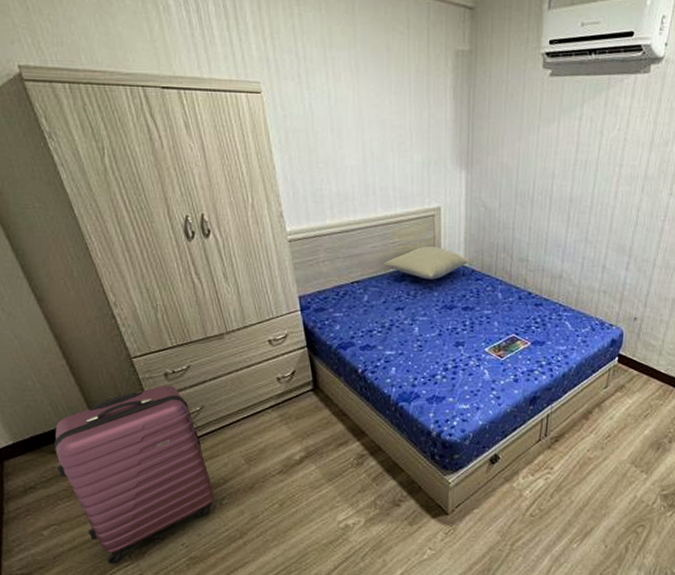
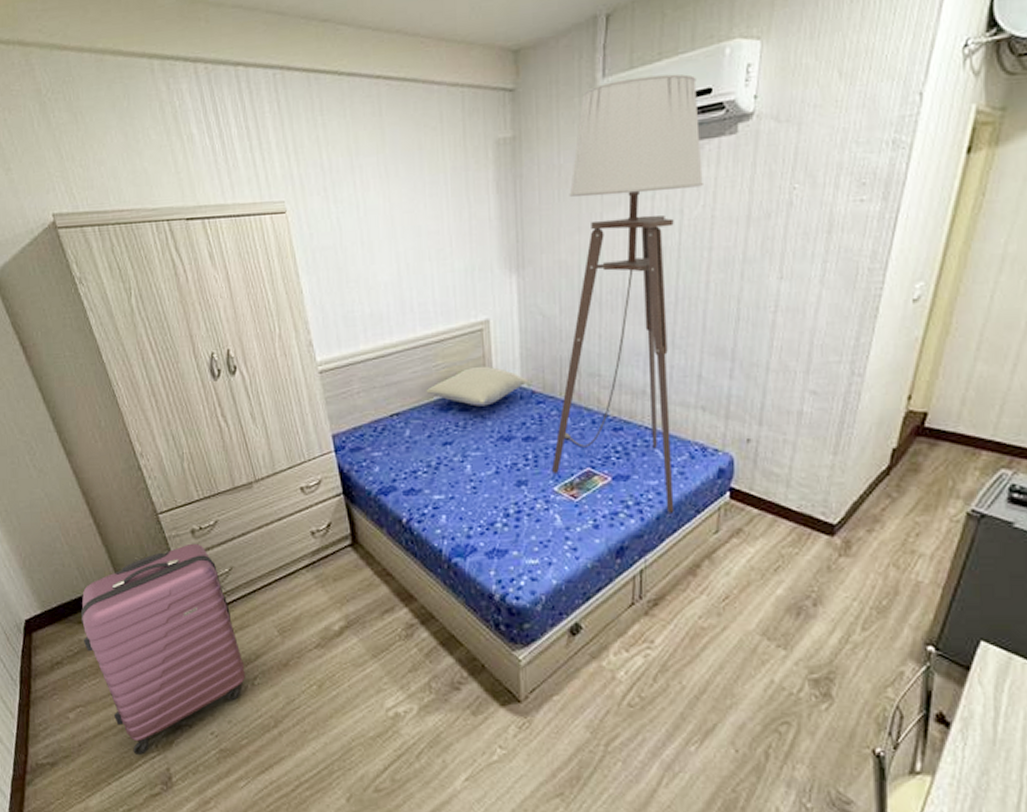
floor lamp: none [485,13,623,372] -> present [552,73,703,513]

